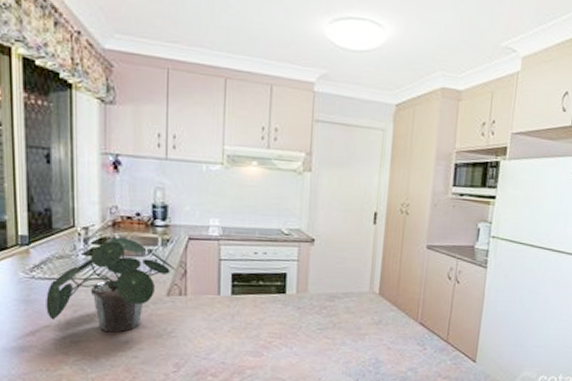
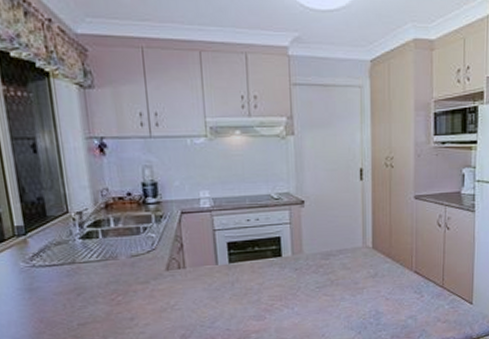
potted plant: present [46,238,176,333] -> none [48,219,172,312]

